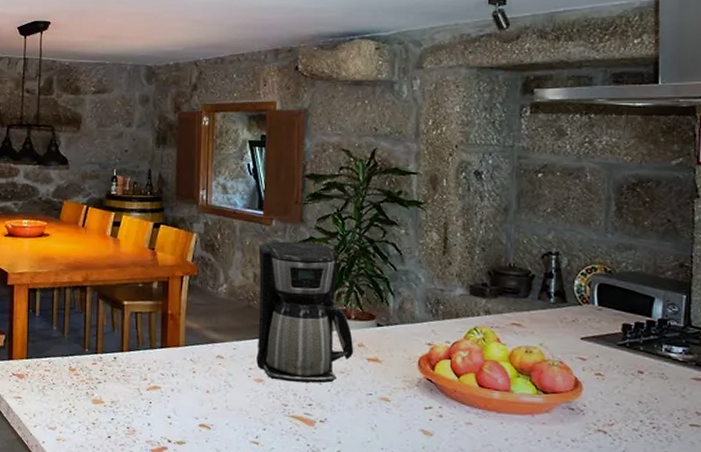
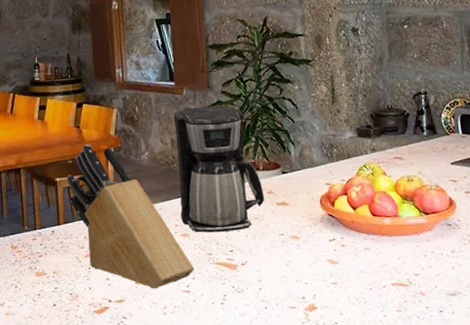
knife block: none [135,268,267,436] -> present [67,144,195,289]

